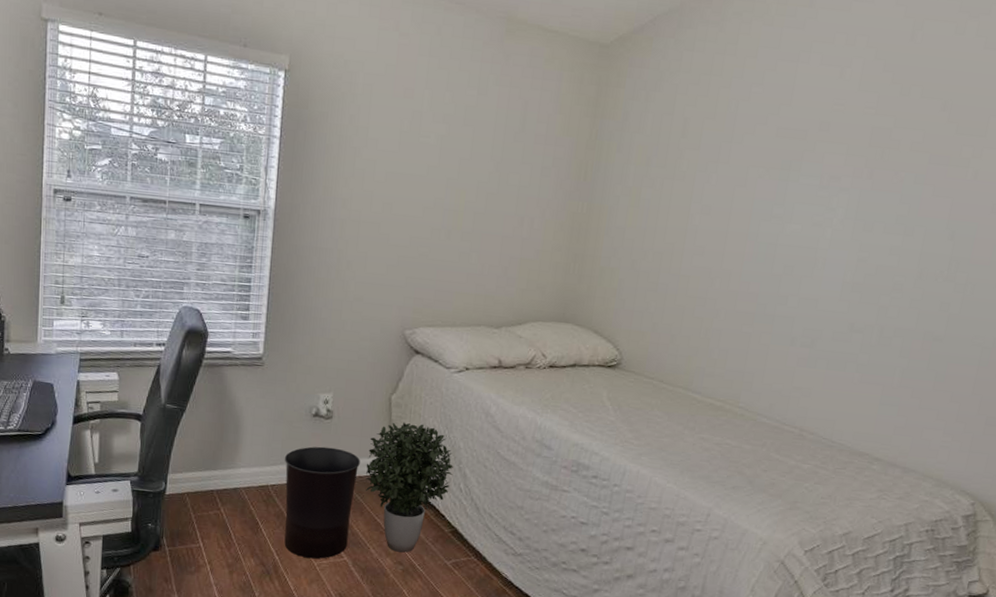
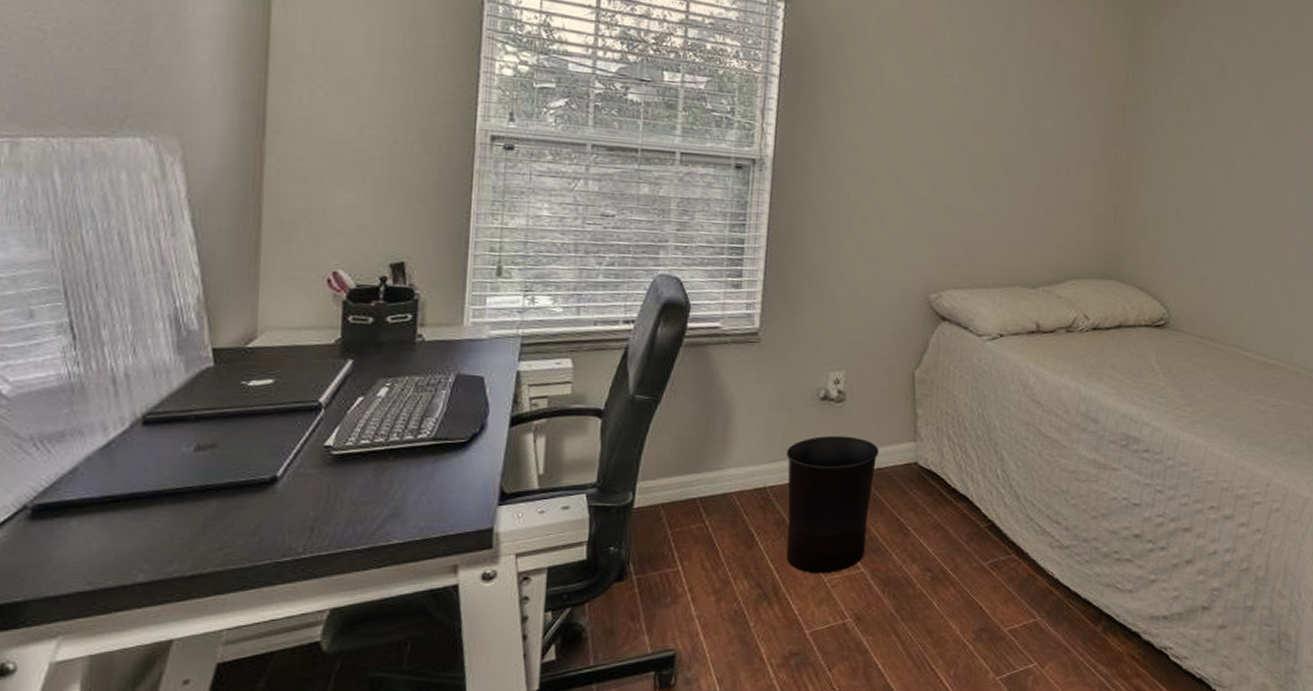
potted plant: present [366,422,453,553] -> none [886,400,988,556]

